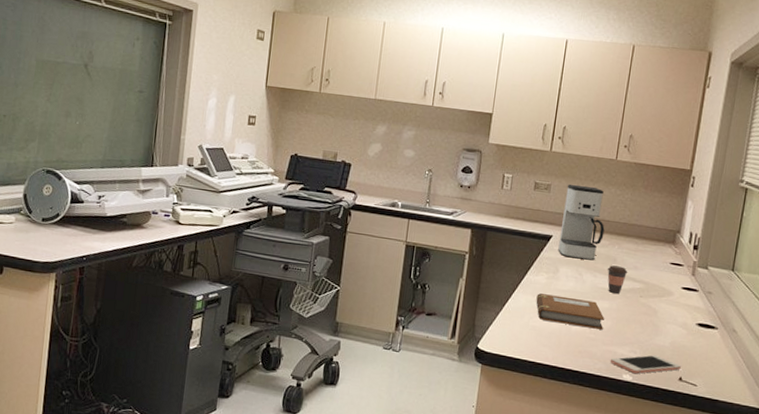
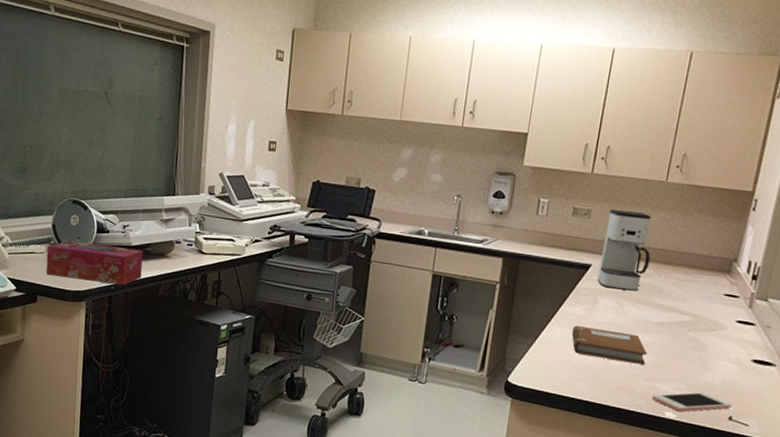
tissue box: none [14,211,119,256] -> present [46,241,143,285]
coffee cup: present [607,265,628,294] -> none [651,296,676,327]

